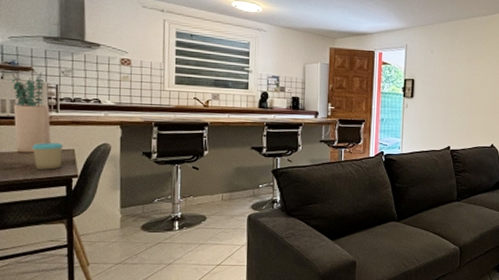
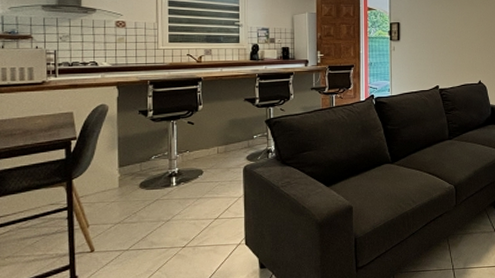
vase: present [12,72,51,153] -> none [12,39,50,119]
cup: present [33,142,63,170] -> none [32,107,61,134]

